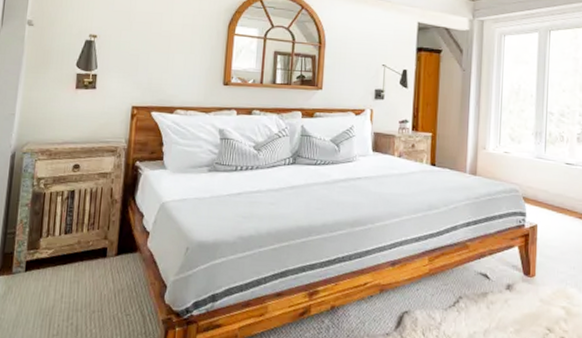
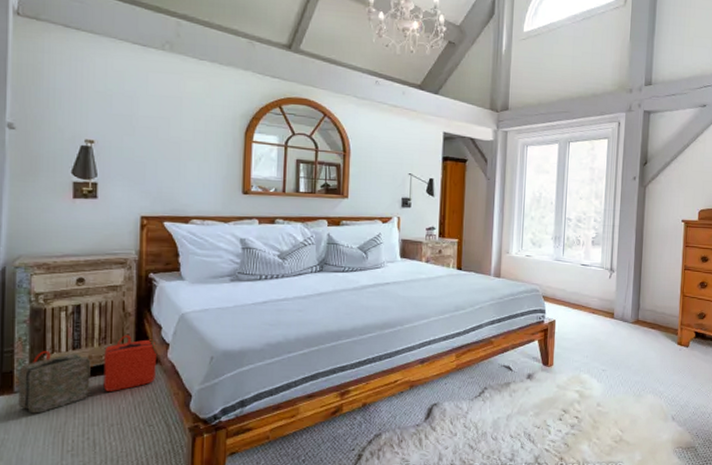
first aid kit: none [15,221,138,296] -> present [18,335,156,414]

